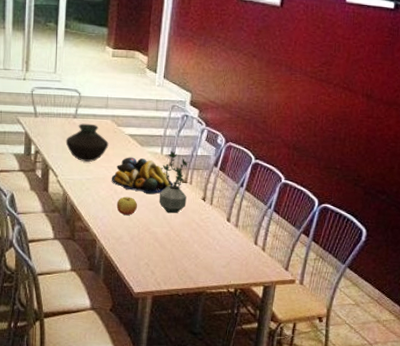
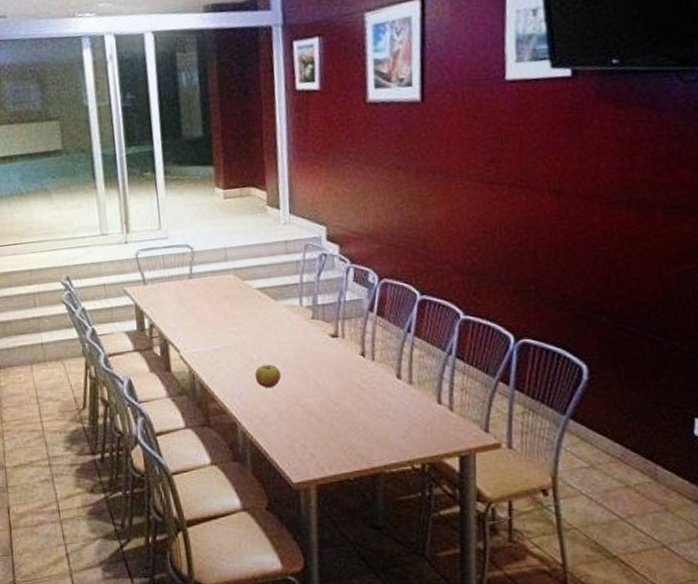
vase: present [65,123,109,162] -> none [183,282,235,329]
fruit bowl: present [111,157,173,195] -> none [243,315,321,358]
potted plant: present [159,151,191,214] -> none [304,300,342,379]

